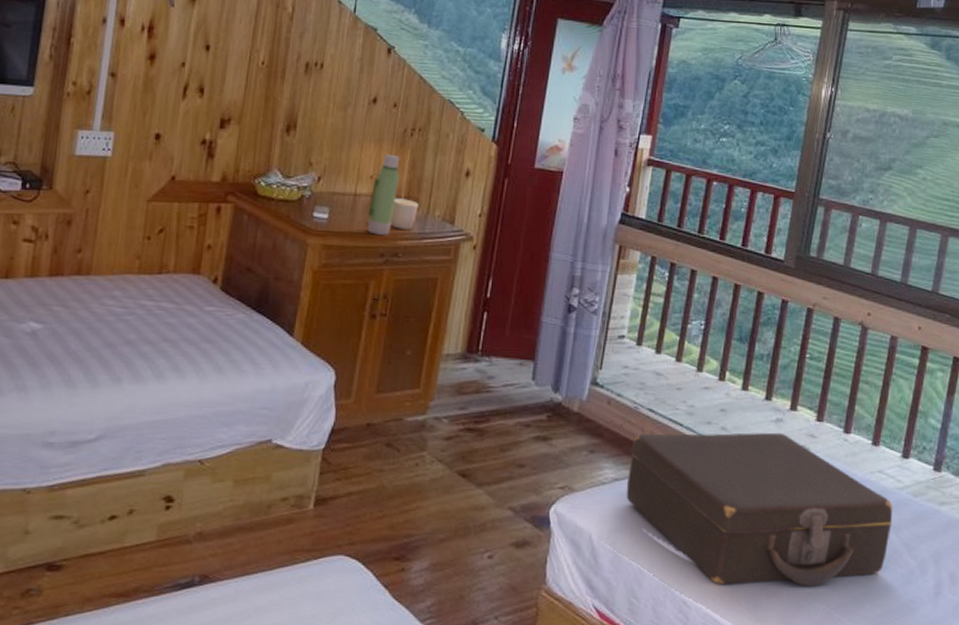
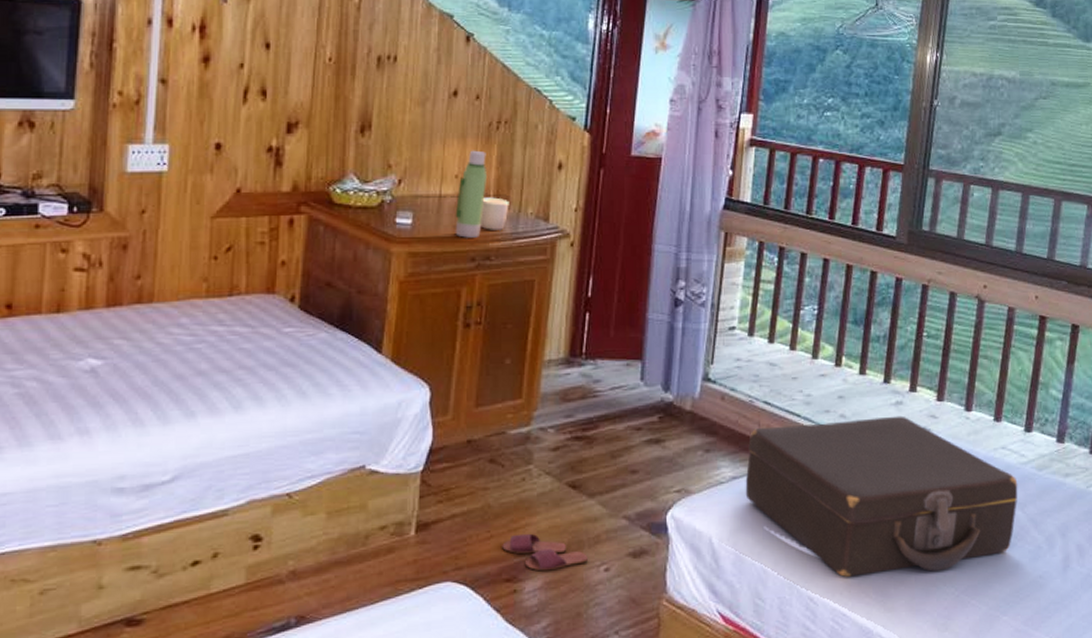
slippers: none [393,515,474,553] -> present [502,533,589,571]

